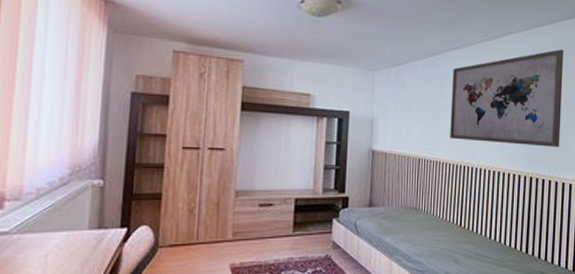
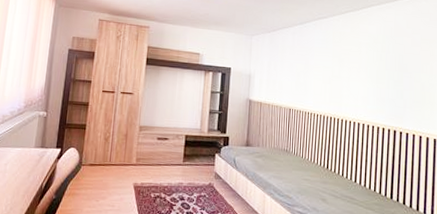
wall art: present [450,49,564,148] -> none [318,18,426,105]

